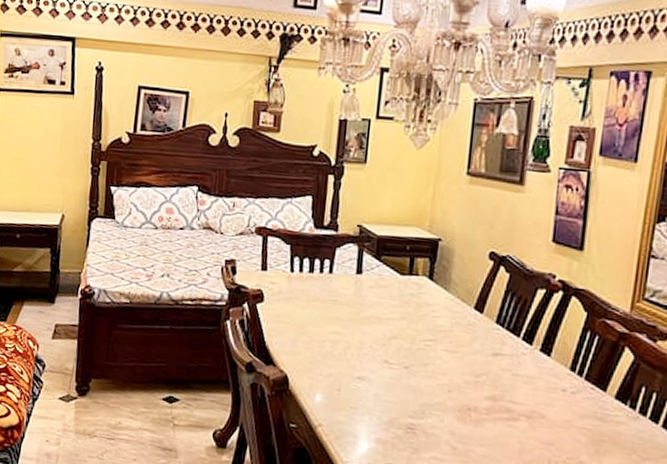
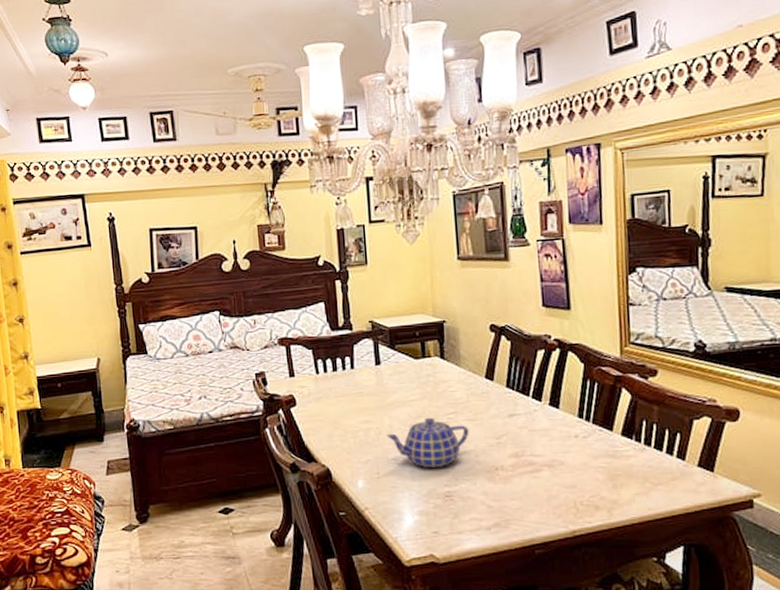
teapot: none [355,340,446,397] -> present [386,417,469,468]

